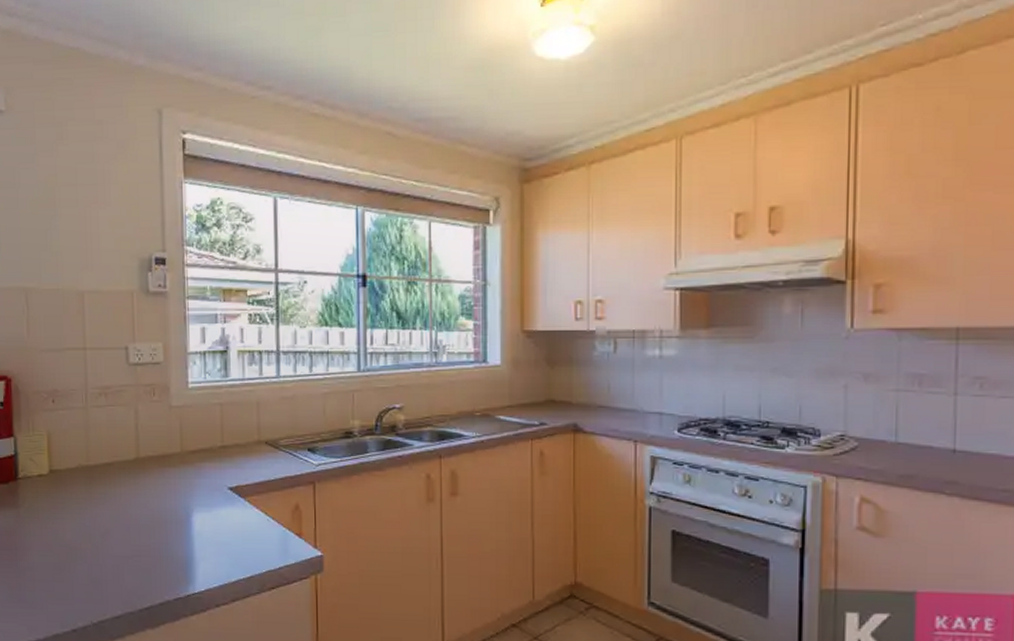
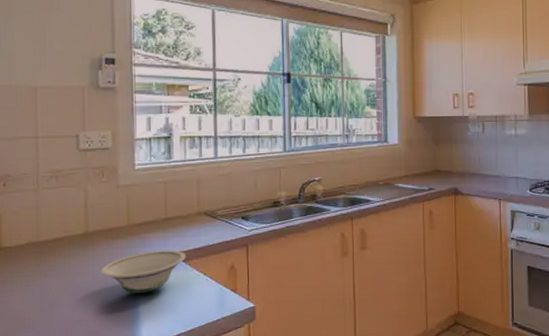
bowl: none [153,482,244,531] -> present [101,250,186,294]

